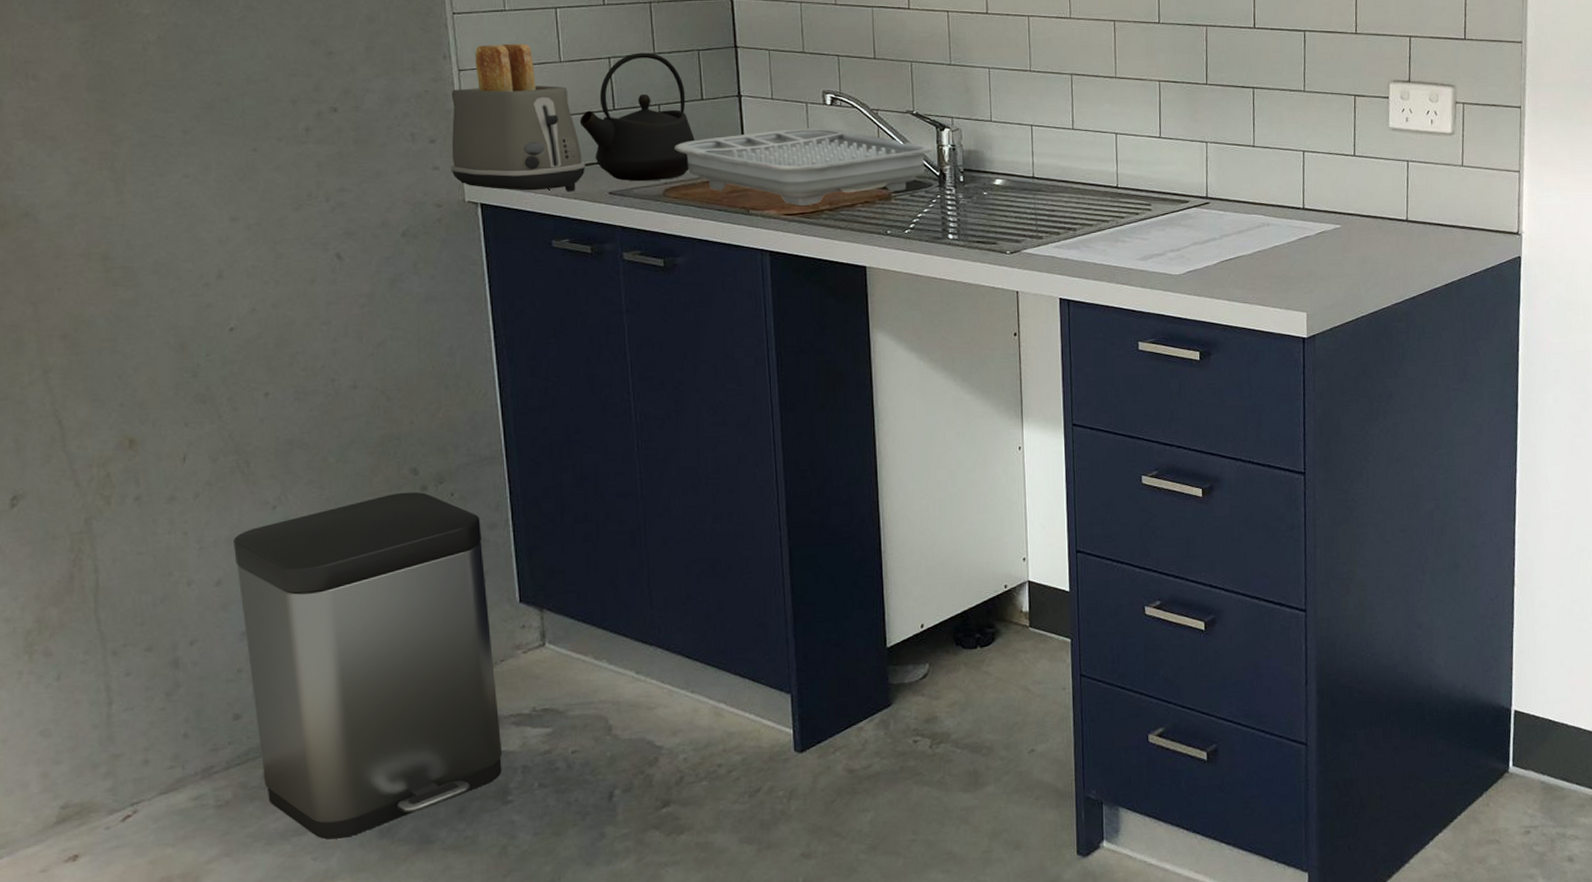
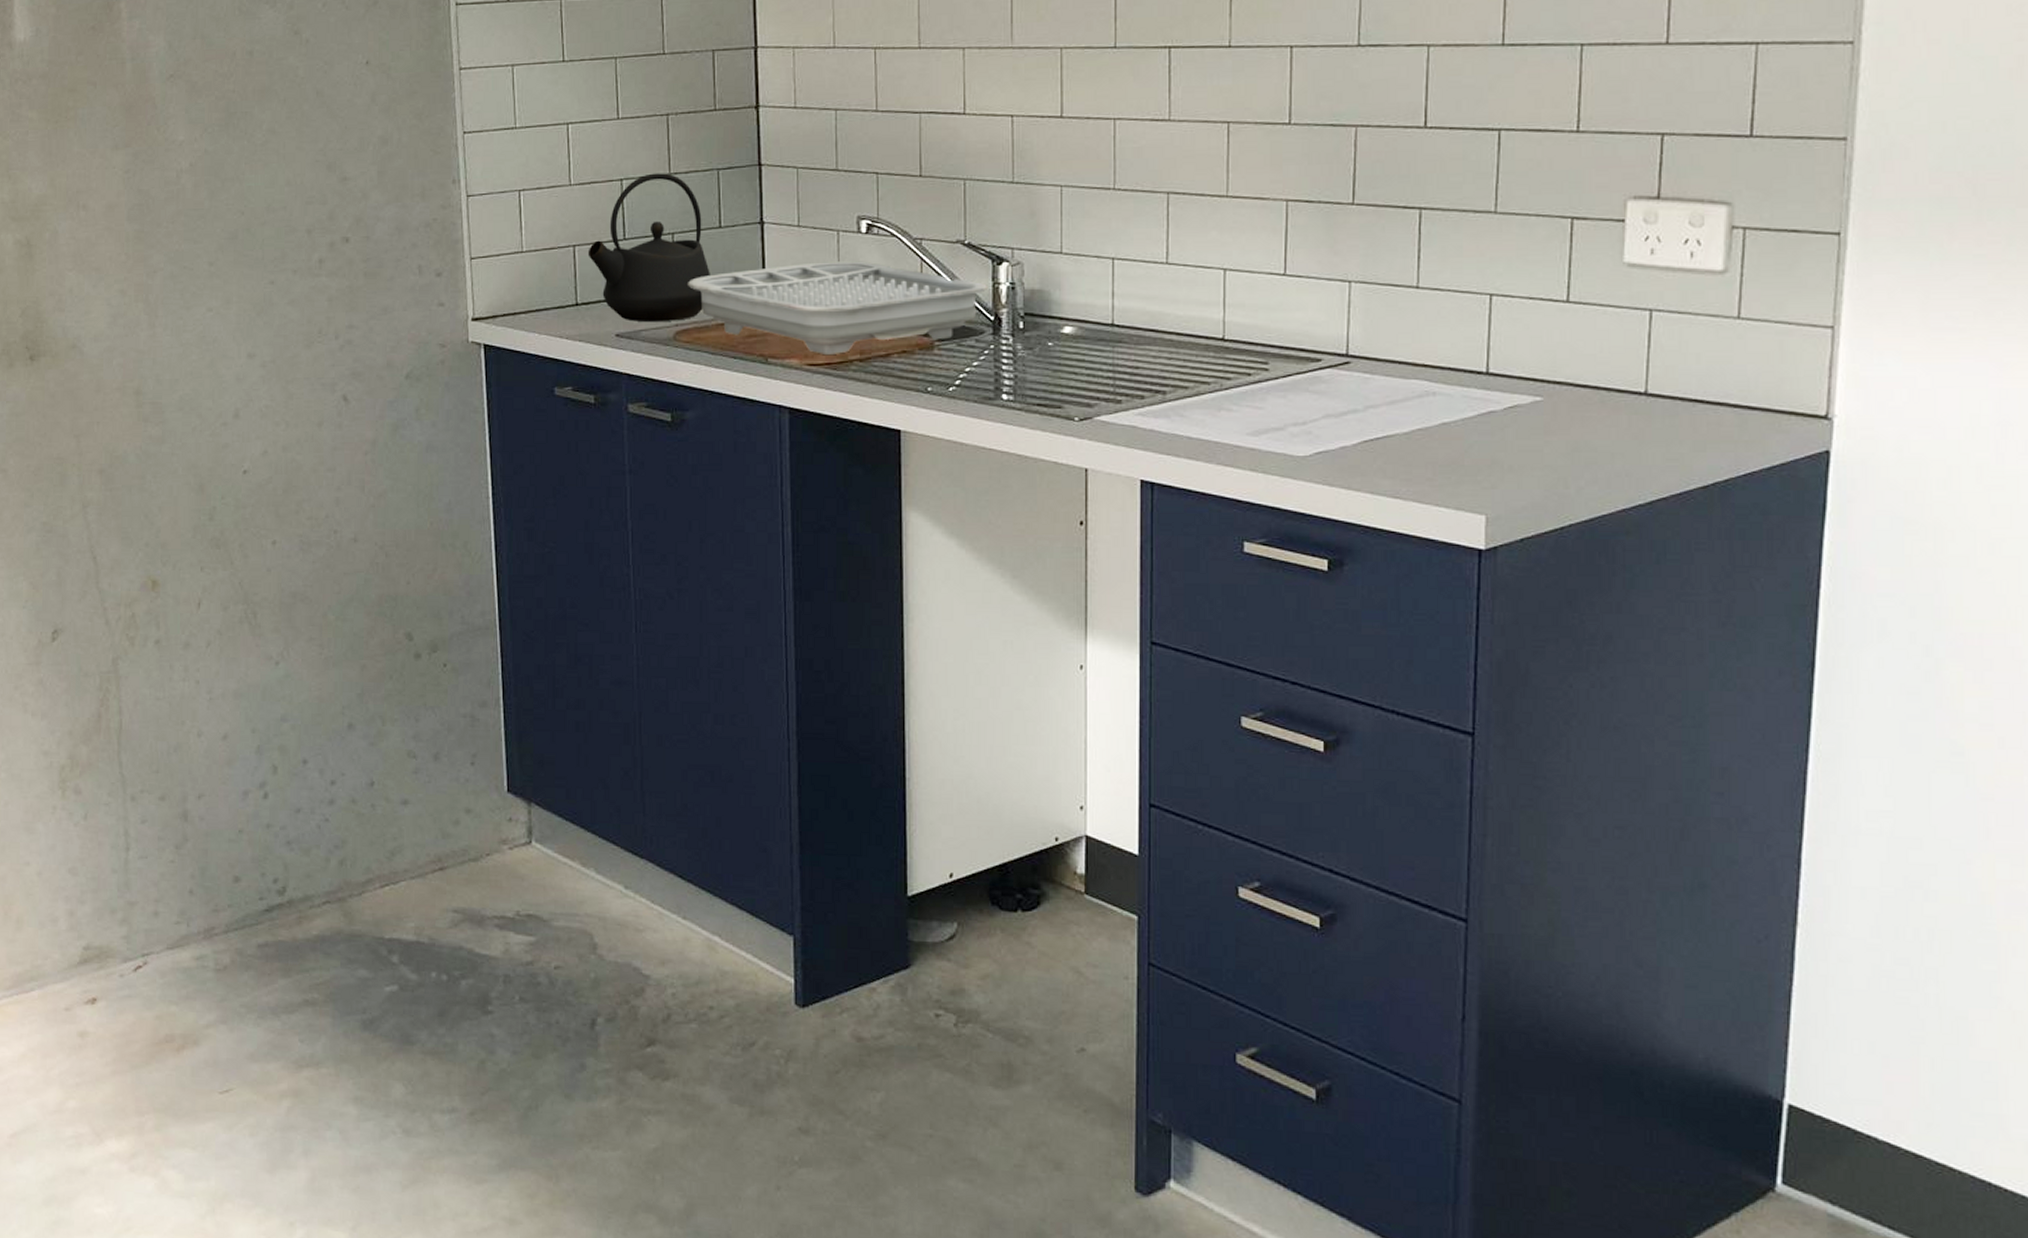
pedal bin: present [234,492,503,840] -> none [240,658,485,1024]
toaster: present [450,43,586,192] -> none [455,165,593,334]

